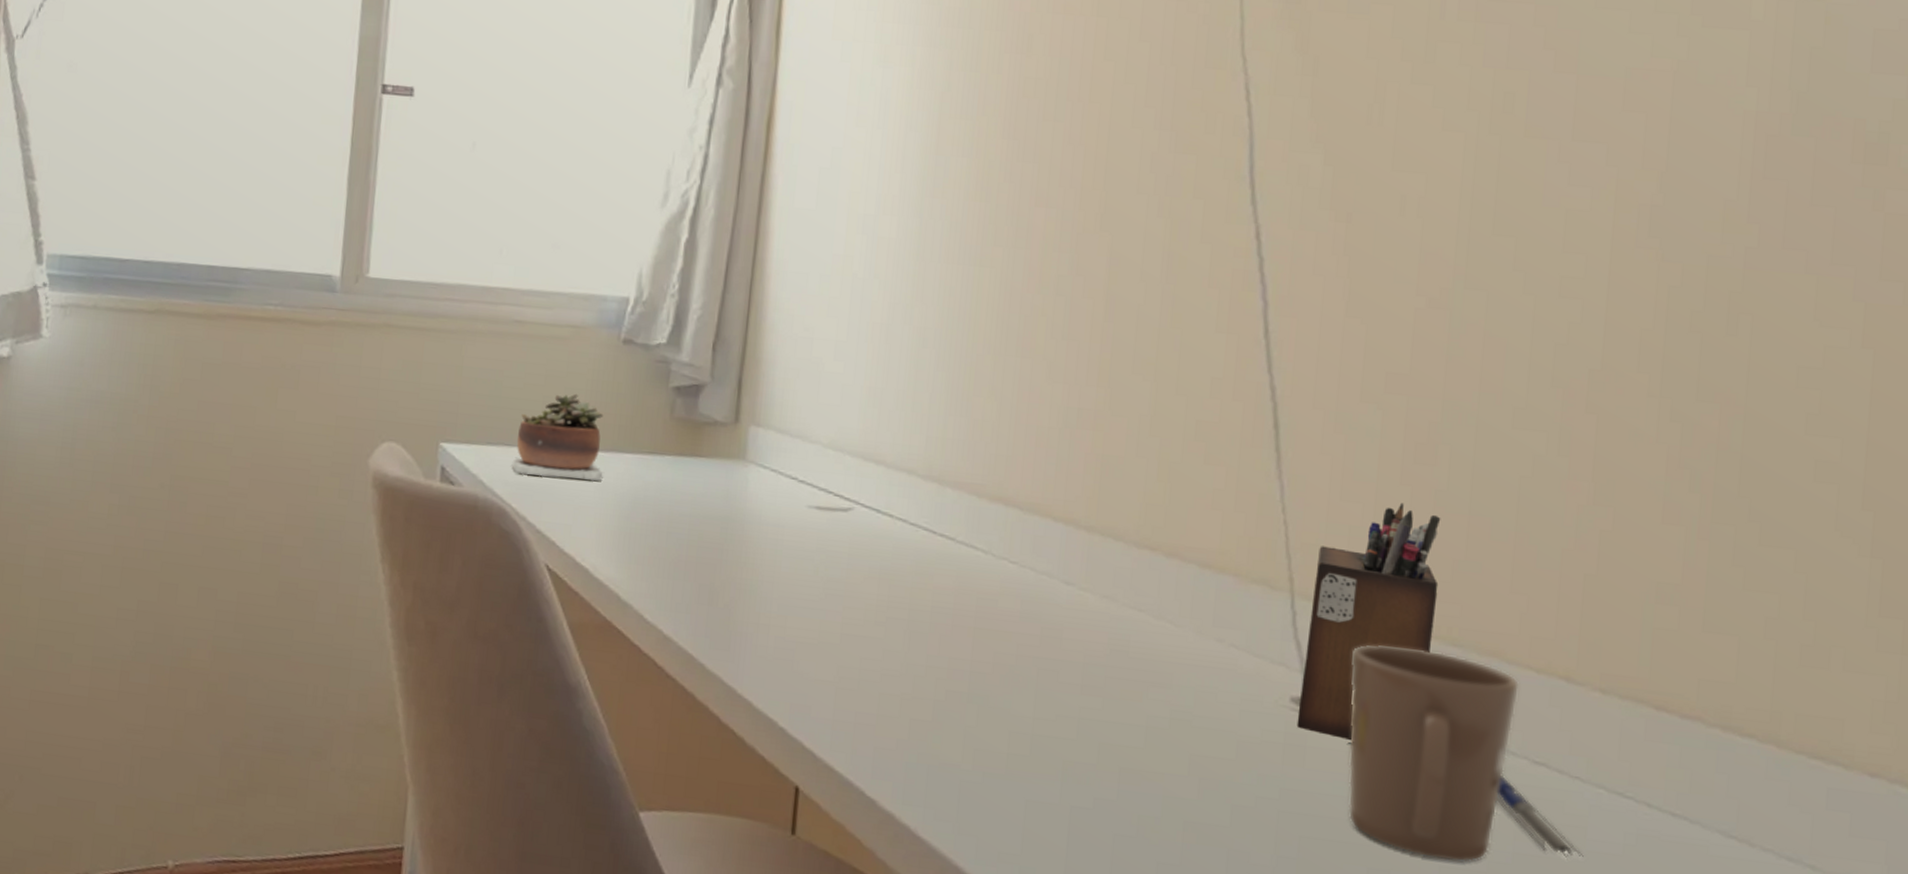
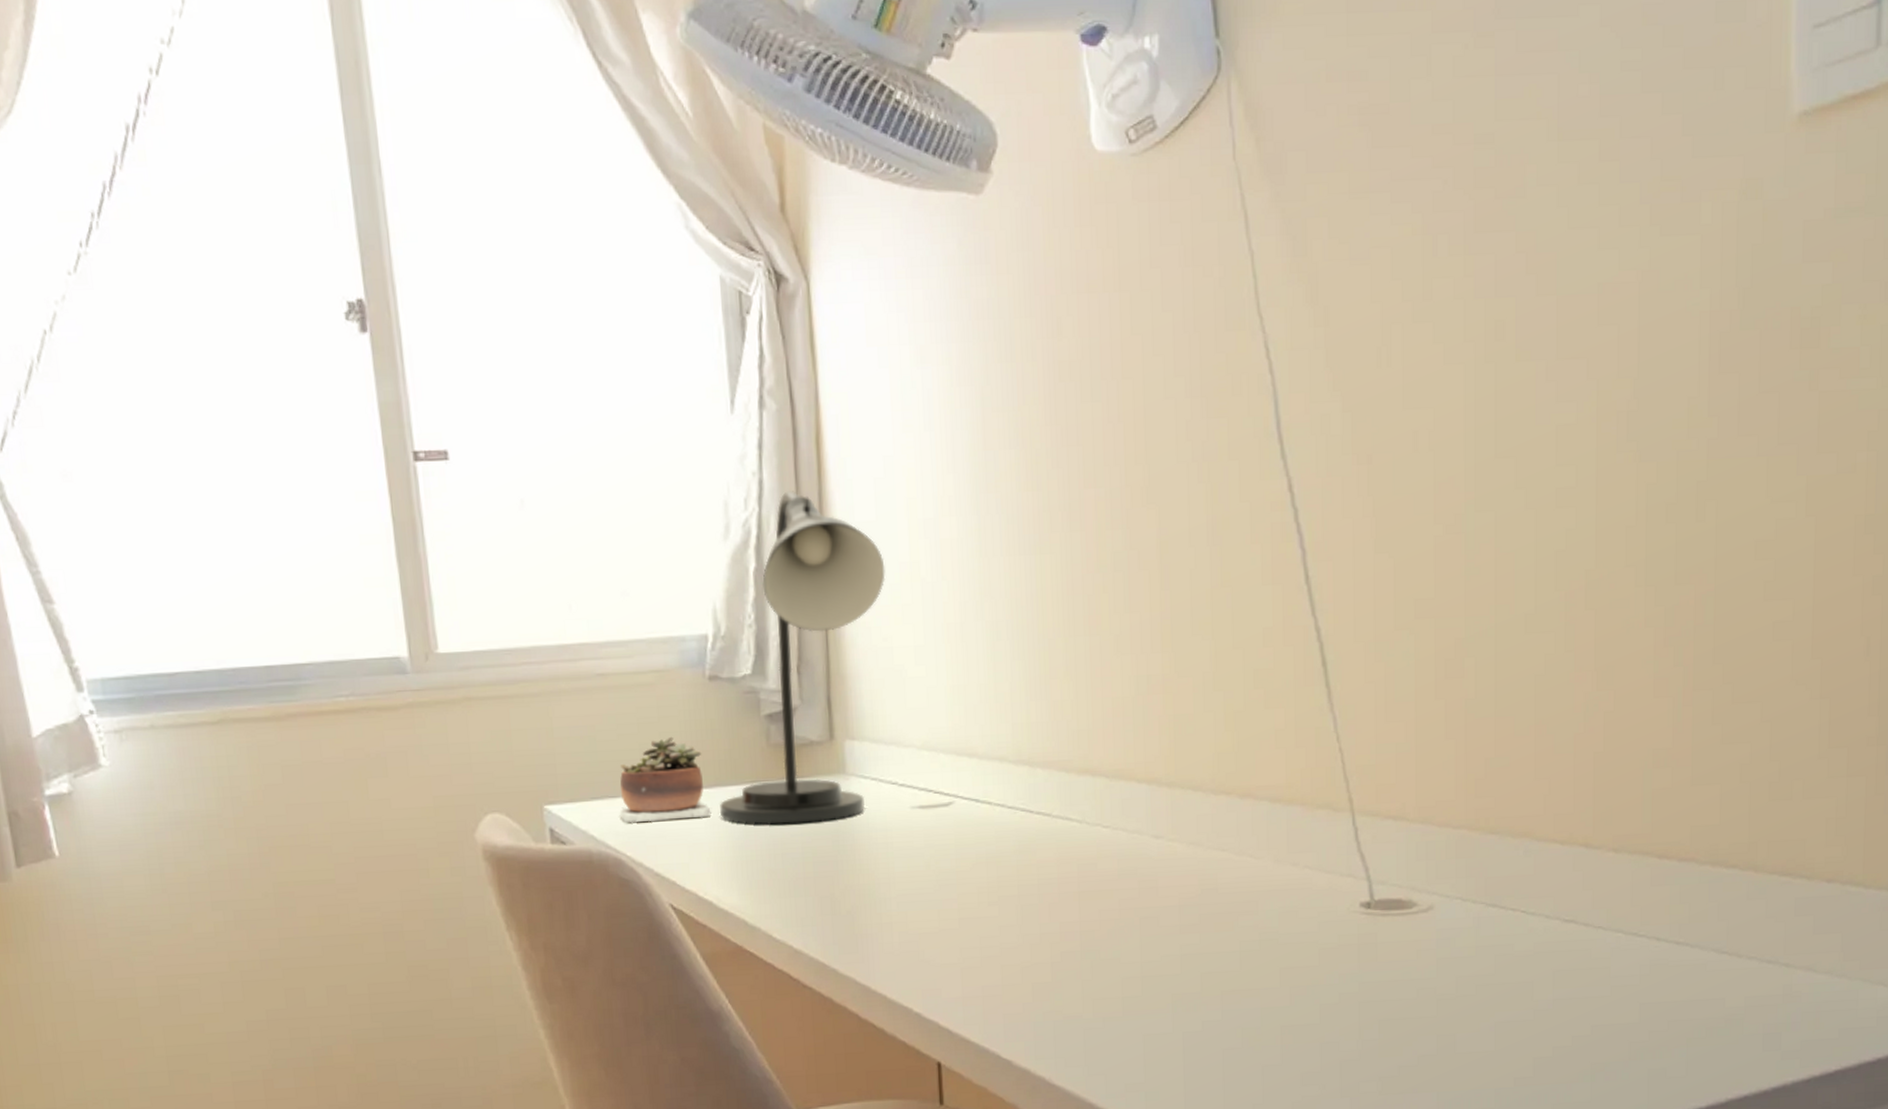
desk lamp: none [612,168,818,506] -> present [720,491,886,825]
desk organizer: present [1296,502,1441,740] -> none [1367,715,1475,931]
mug: present [1348,644,1520,862] -> none [1408,841,1549,1018]
pen: present [1496,774,1584,858] -> none [1536,936,1609,995]

